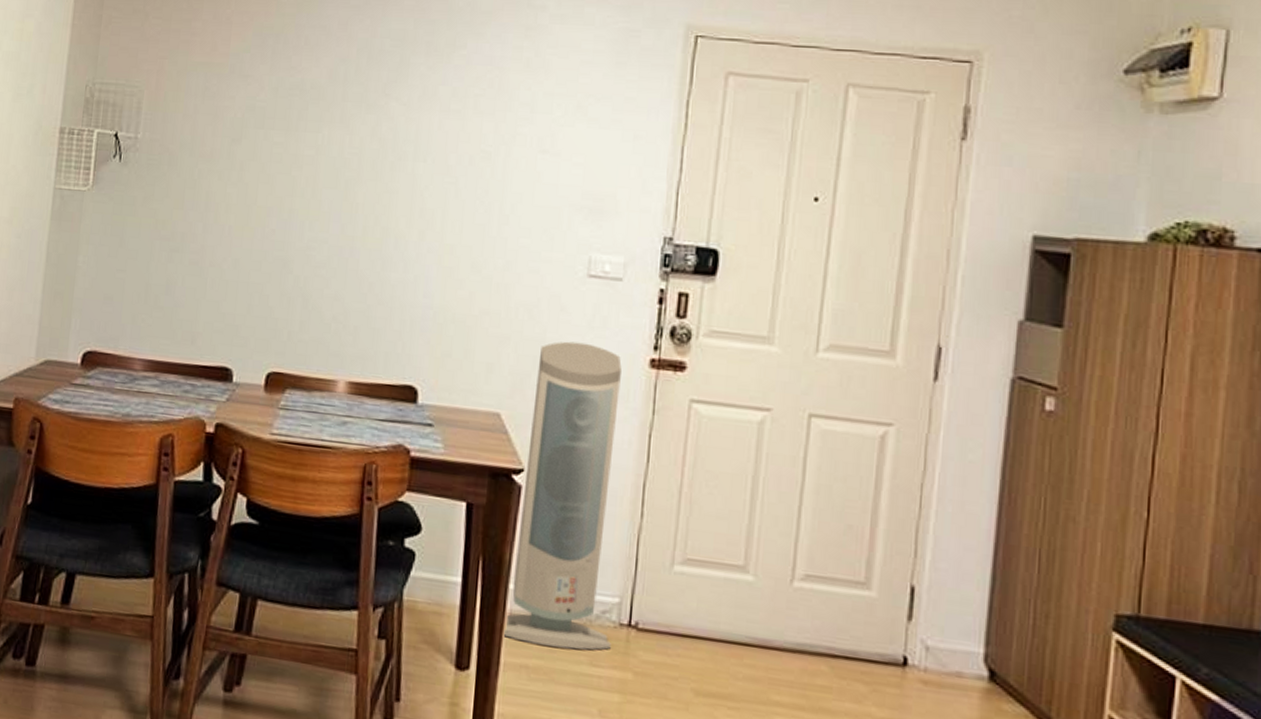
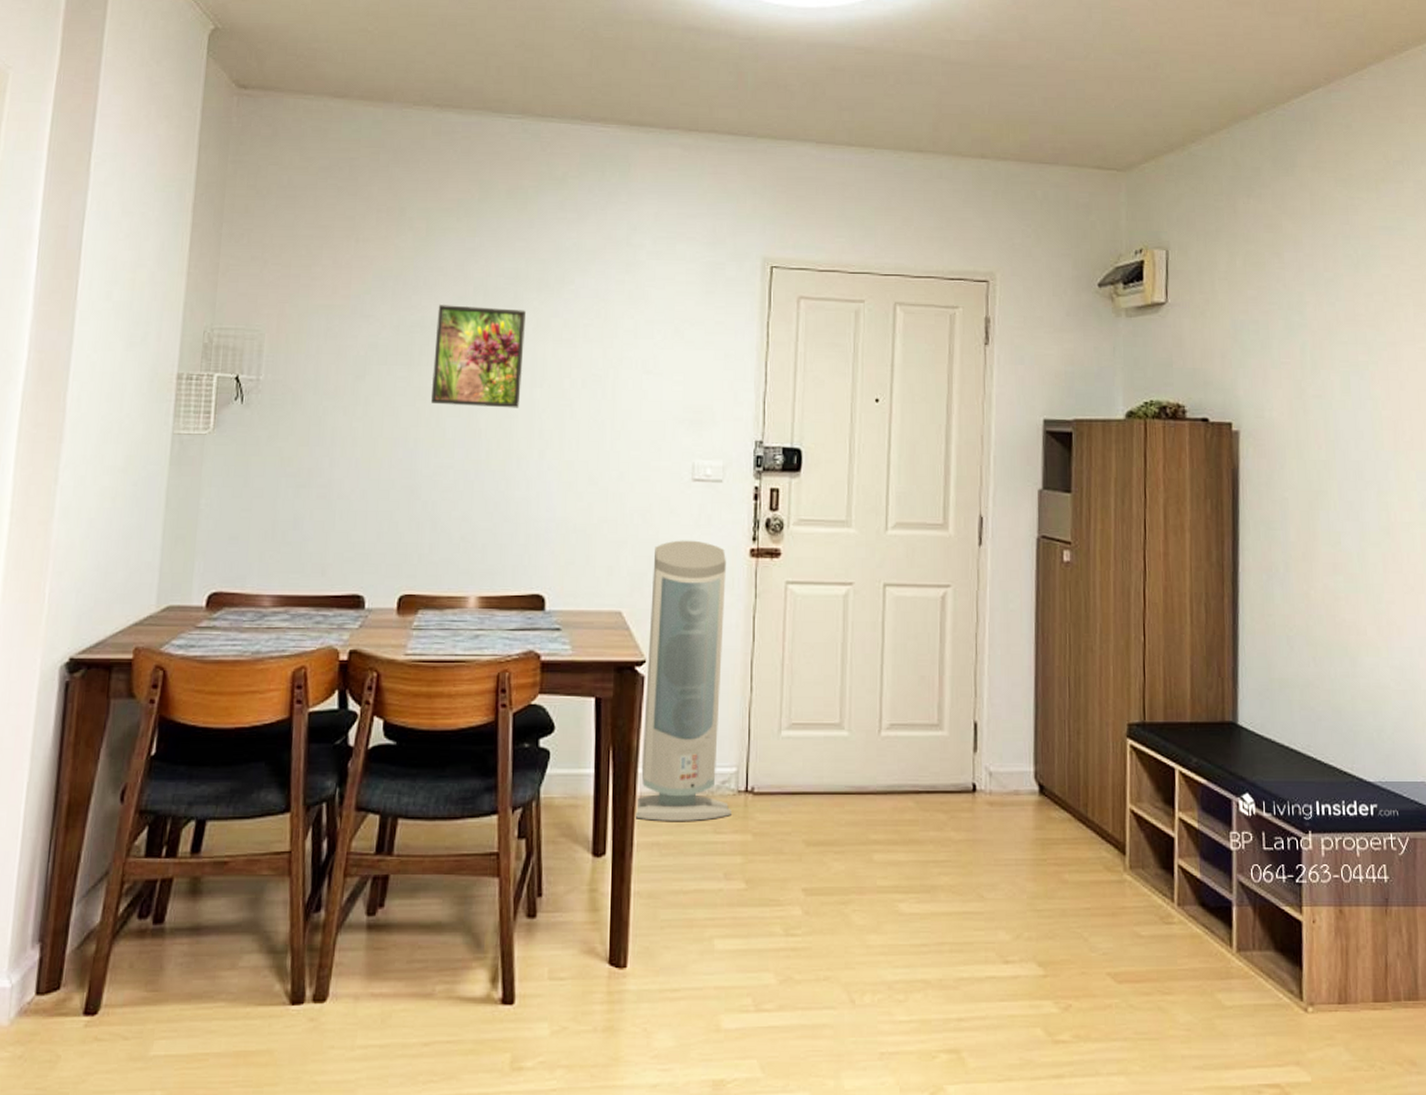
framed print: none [307,67,412,183] -> present [430,305,526,408]

